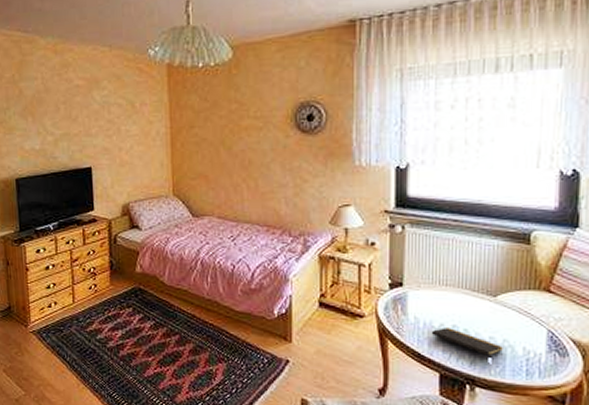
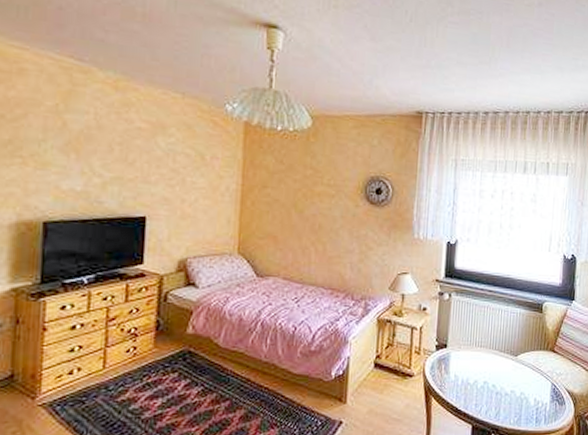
notepad: present [431,328,503,358] -> none [467,384,520,409]

